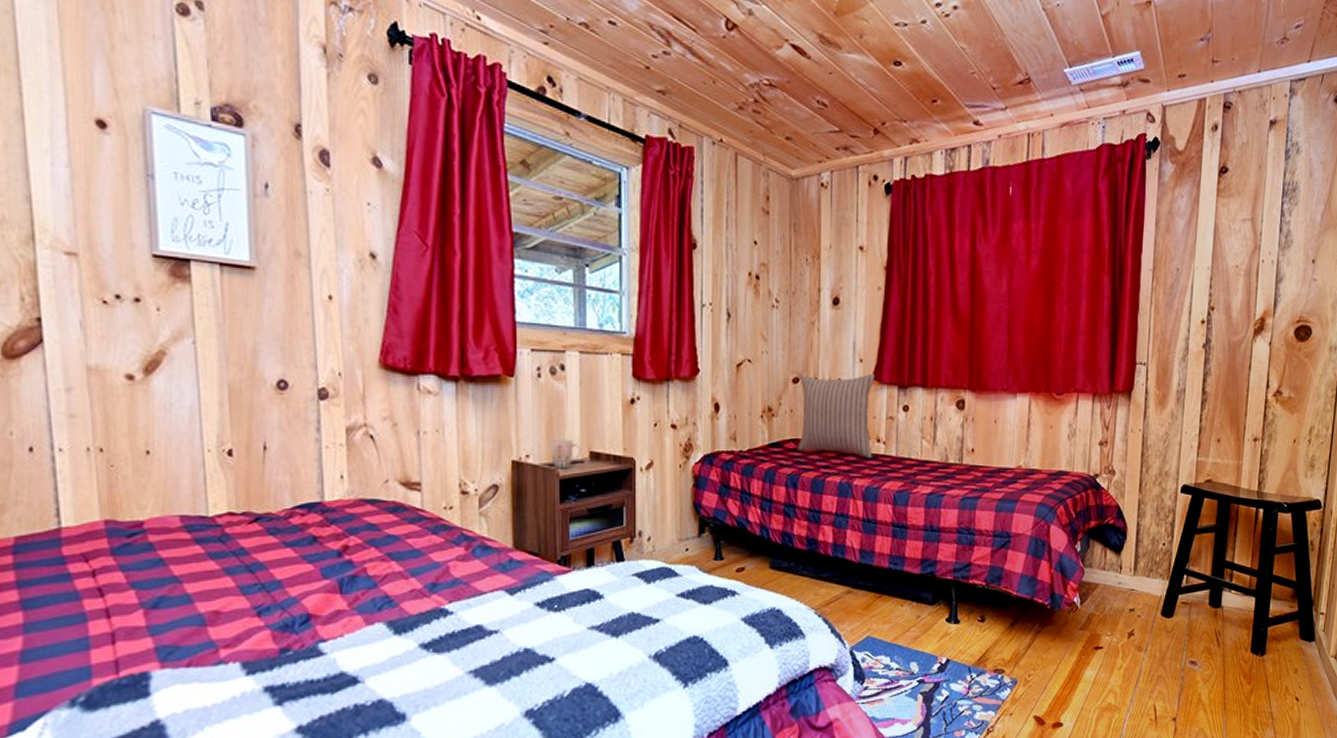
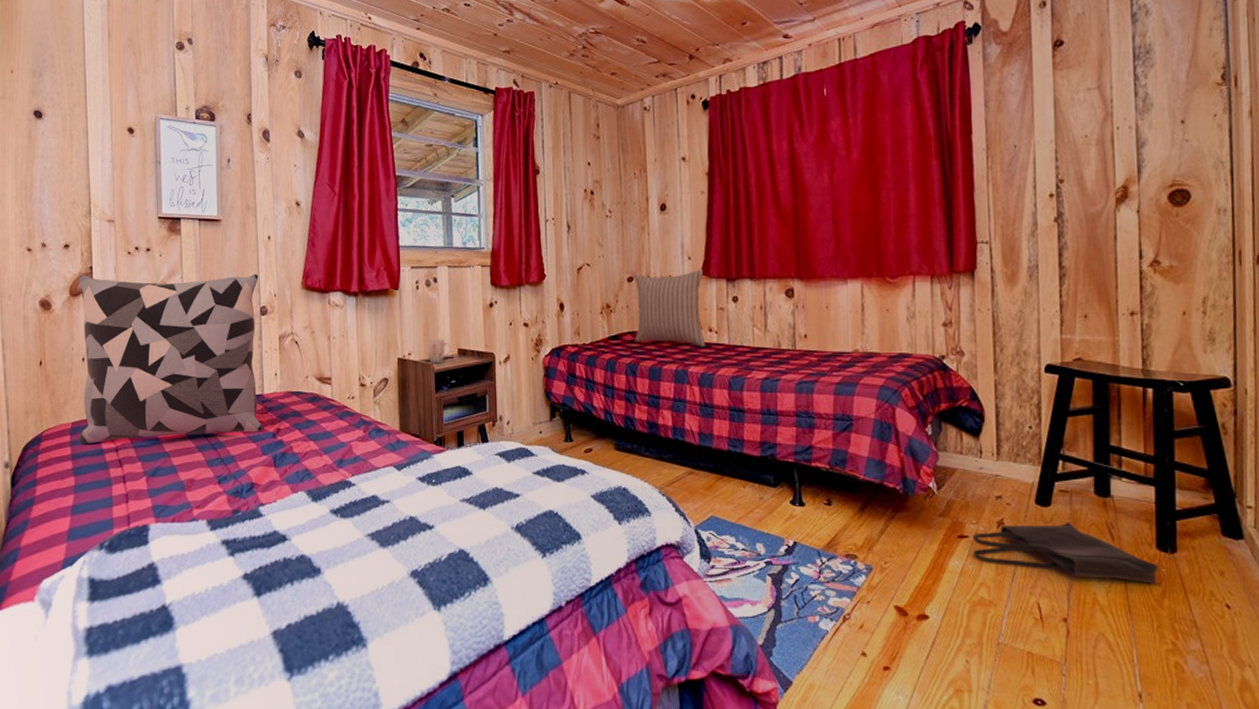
pillow: none [17,329,324,568] -> present [78,274,263,445]
tote bag: none [1105,631,1250,684] -> present [972,522,1158,585]

